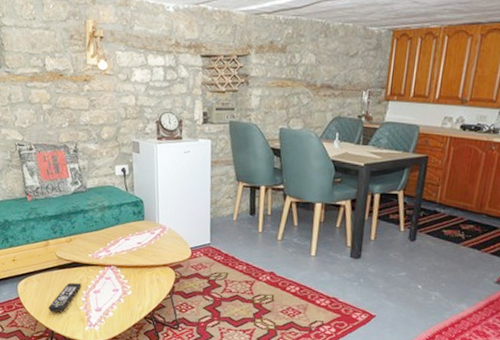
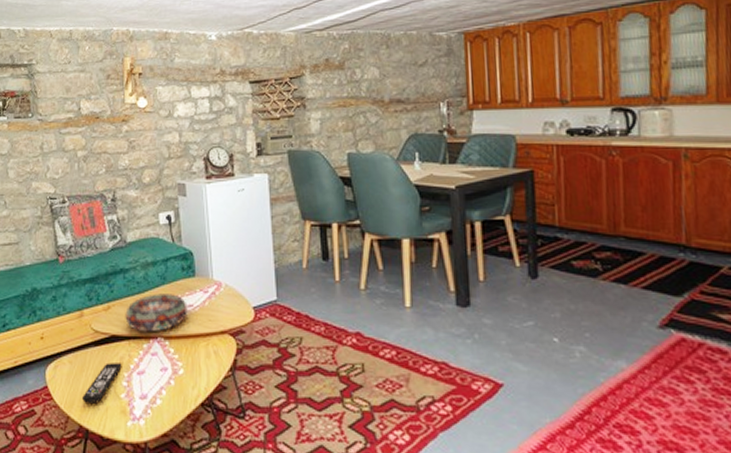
decorative bowl: none [84,232,137,262] -> present [125,294,188,332]

